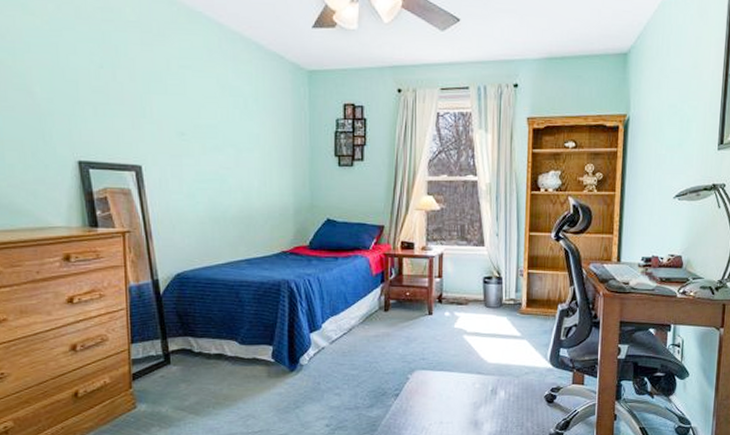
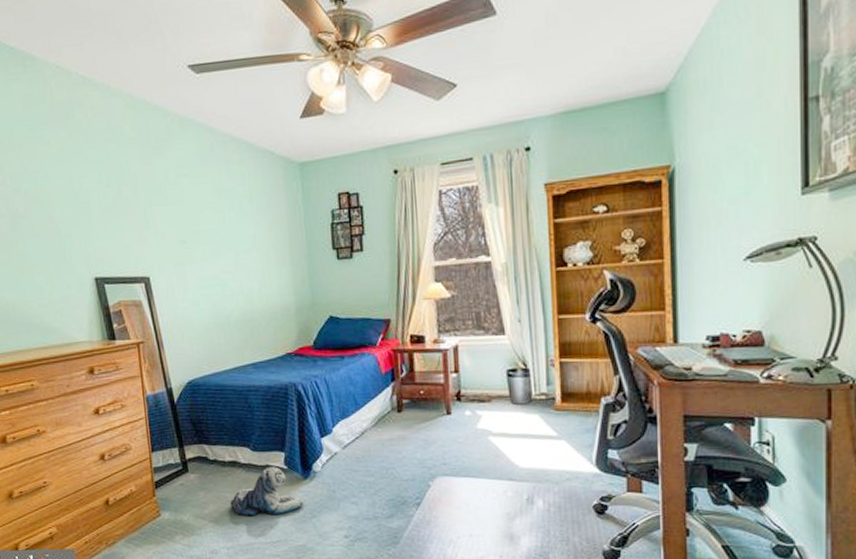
plush toy: none [212,359,289,408] -> present [230,466,304,516]

